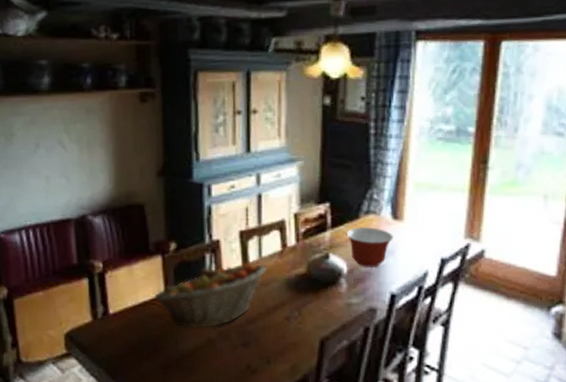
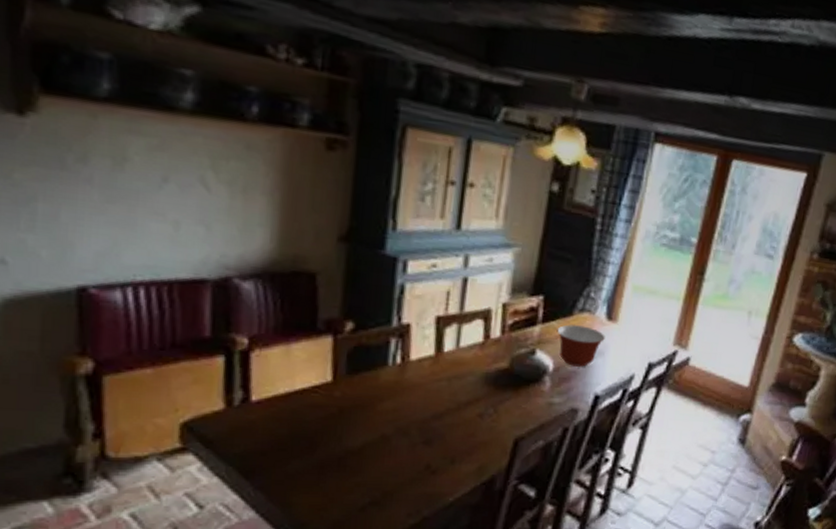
fruit basket: present [154,263,267,328] -> none [317,353,464,423]

